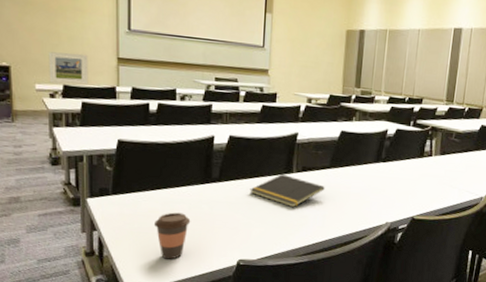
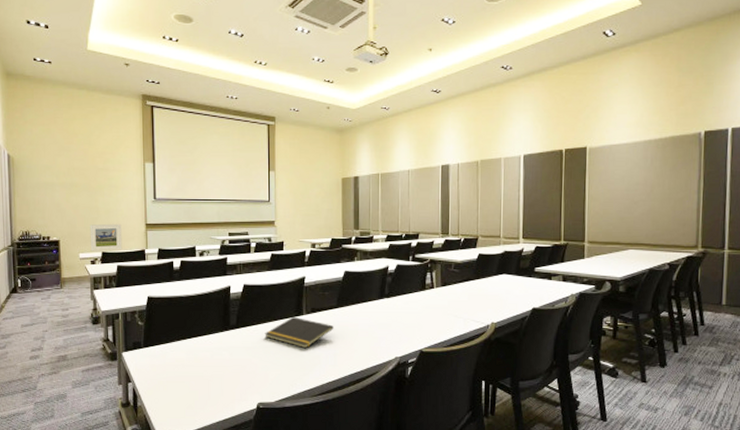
coffee cup: present [153,212,191,260] -> none [180,360,213,406]

